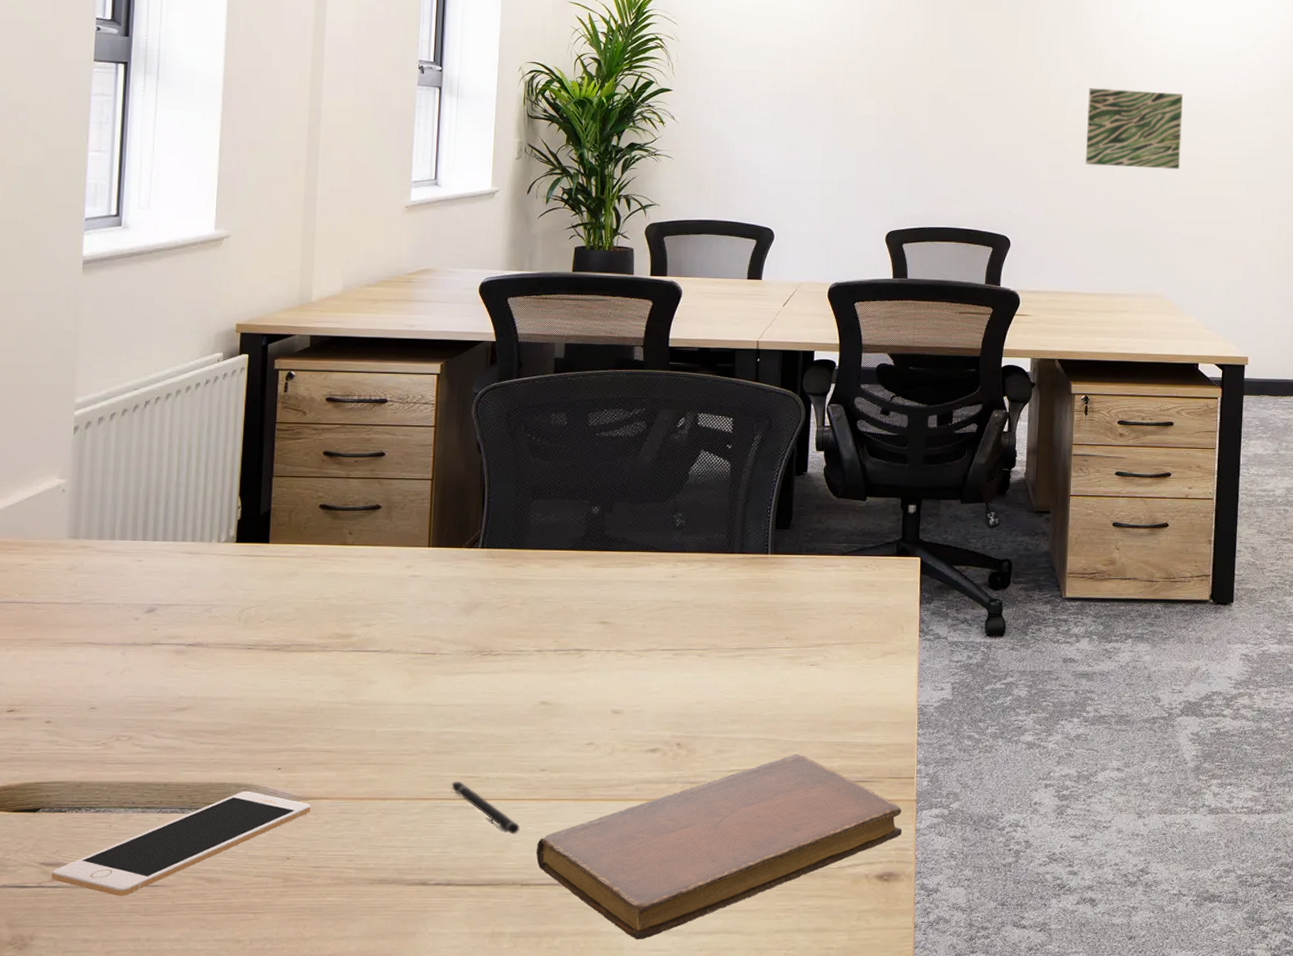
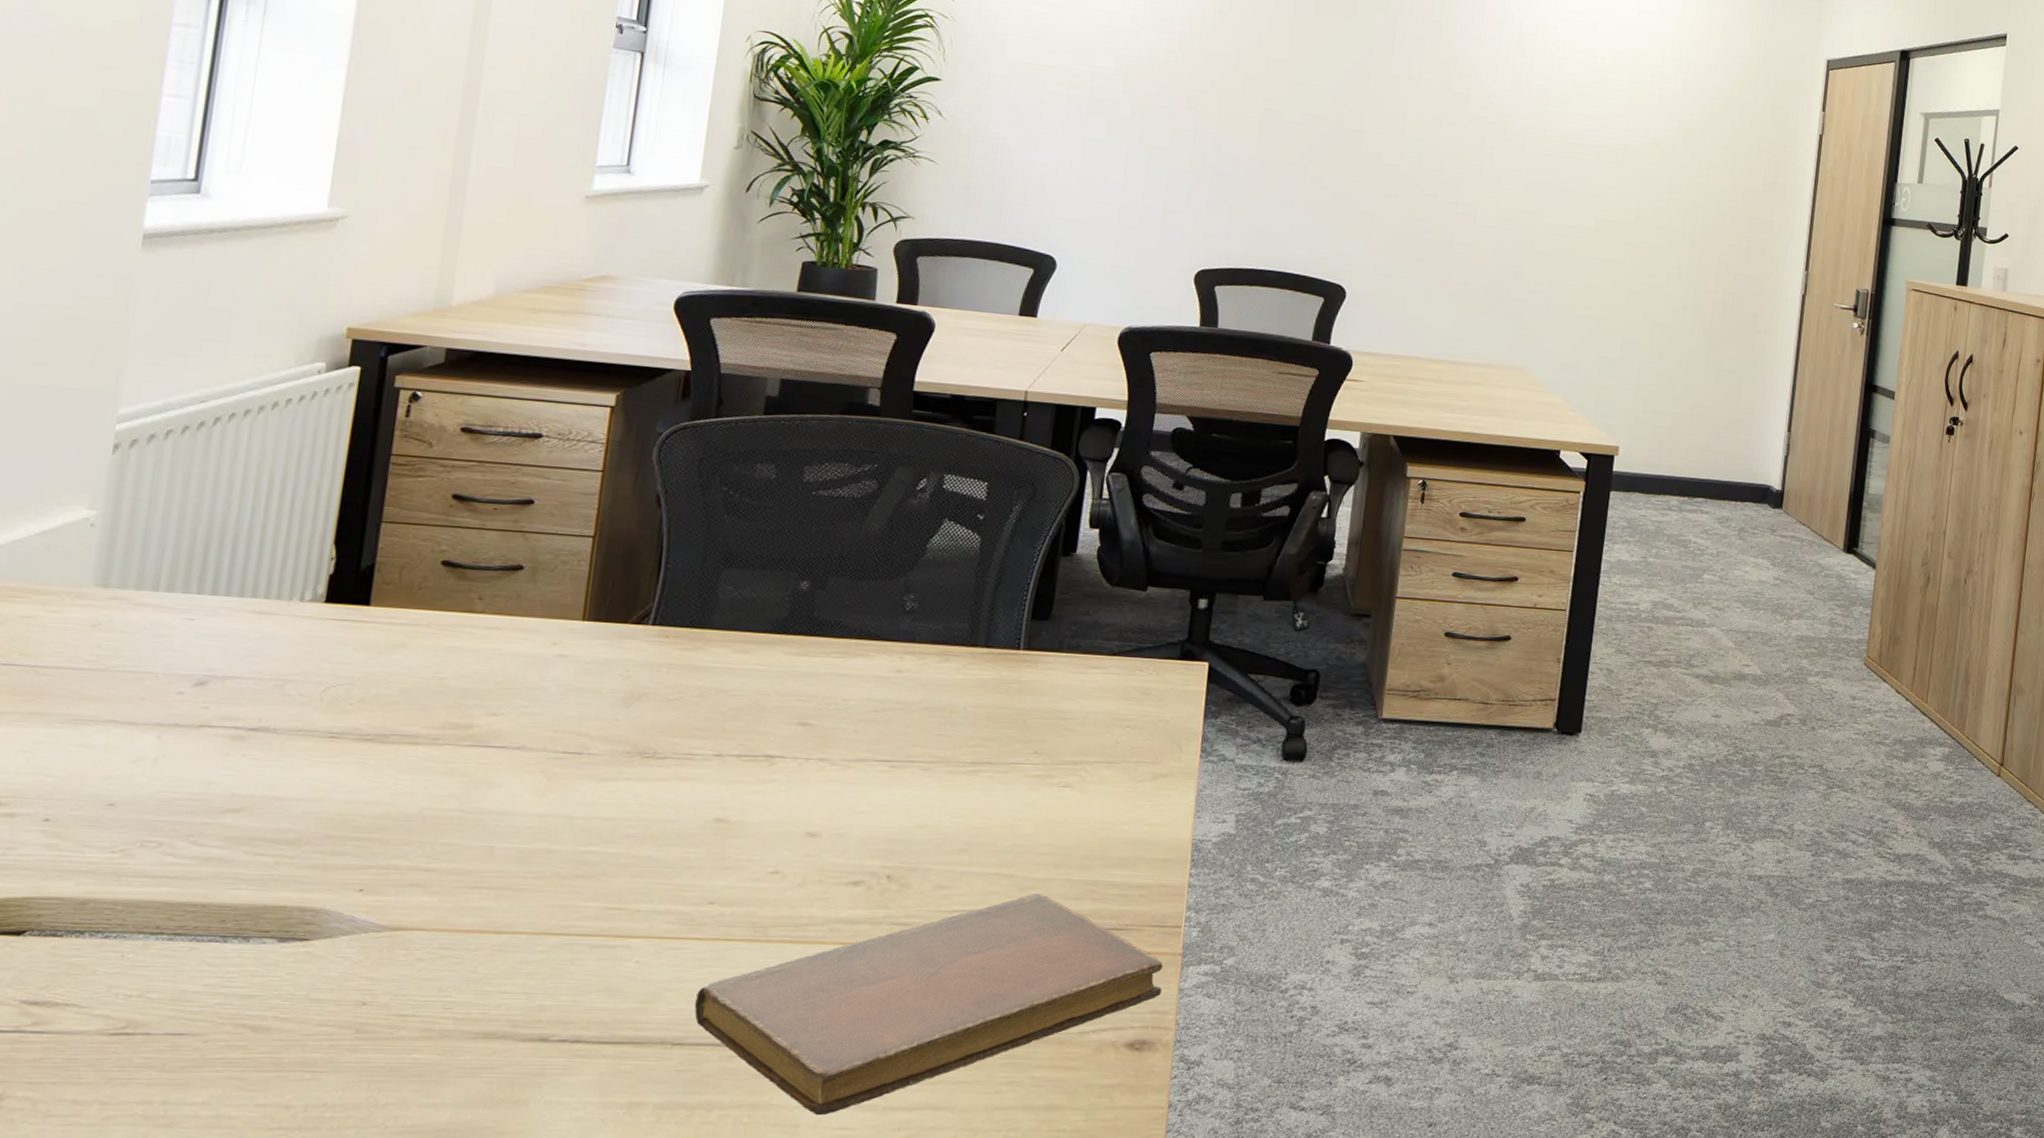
cell phone: present [51,791,311,897] -> none [35,916,400,1047]
pen: present [451,781,520,835] -> none [589,913,676,982]
wall art: present [1086,88,1183,170] -> none [1443,118,1565,222]

